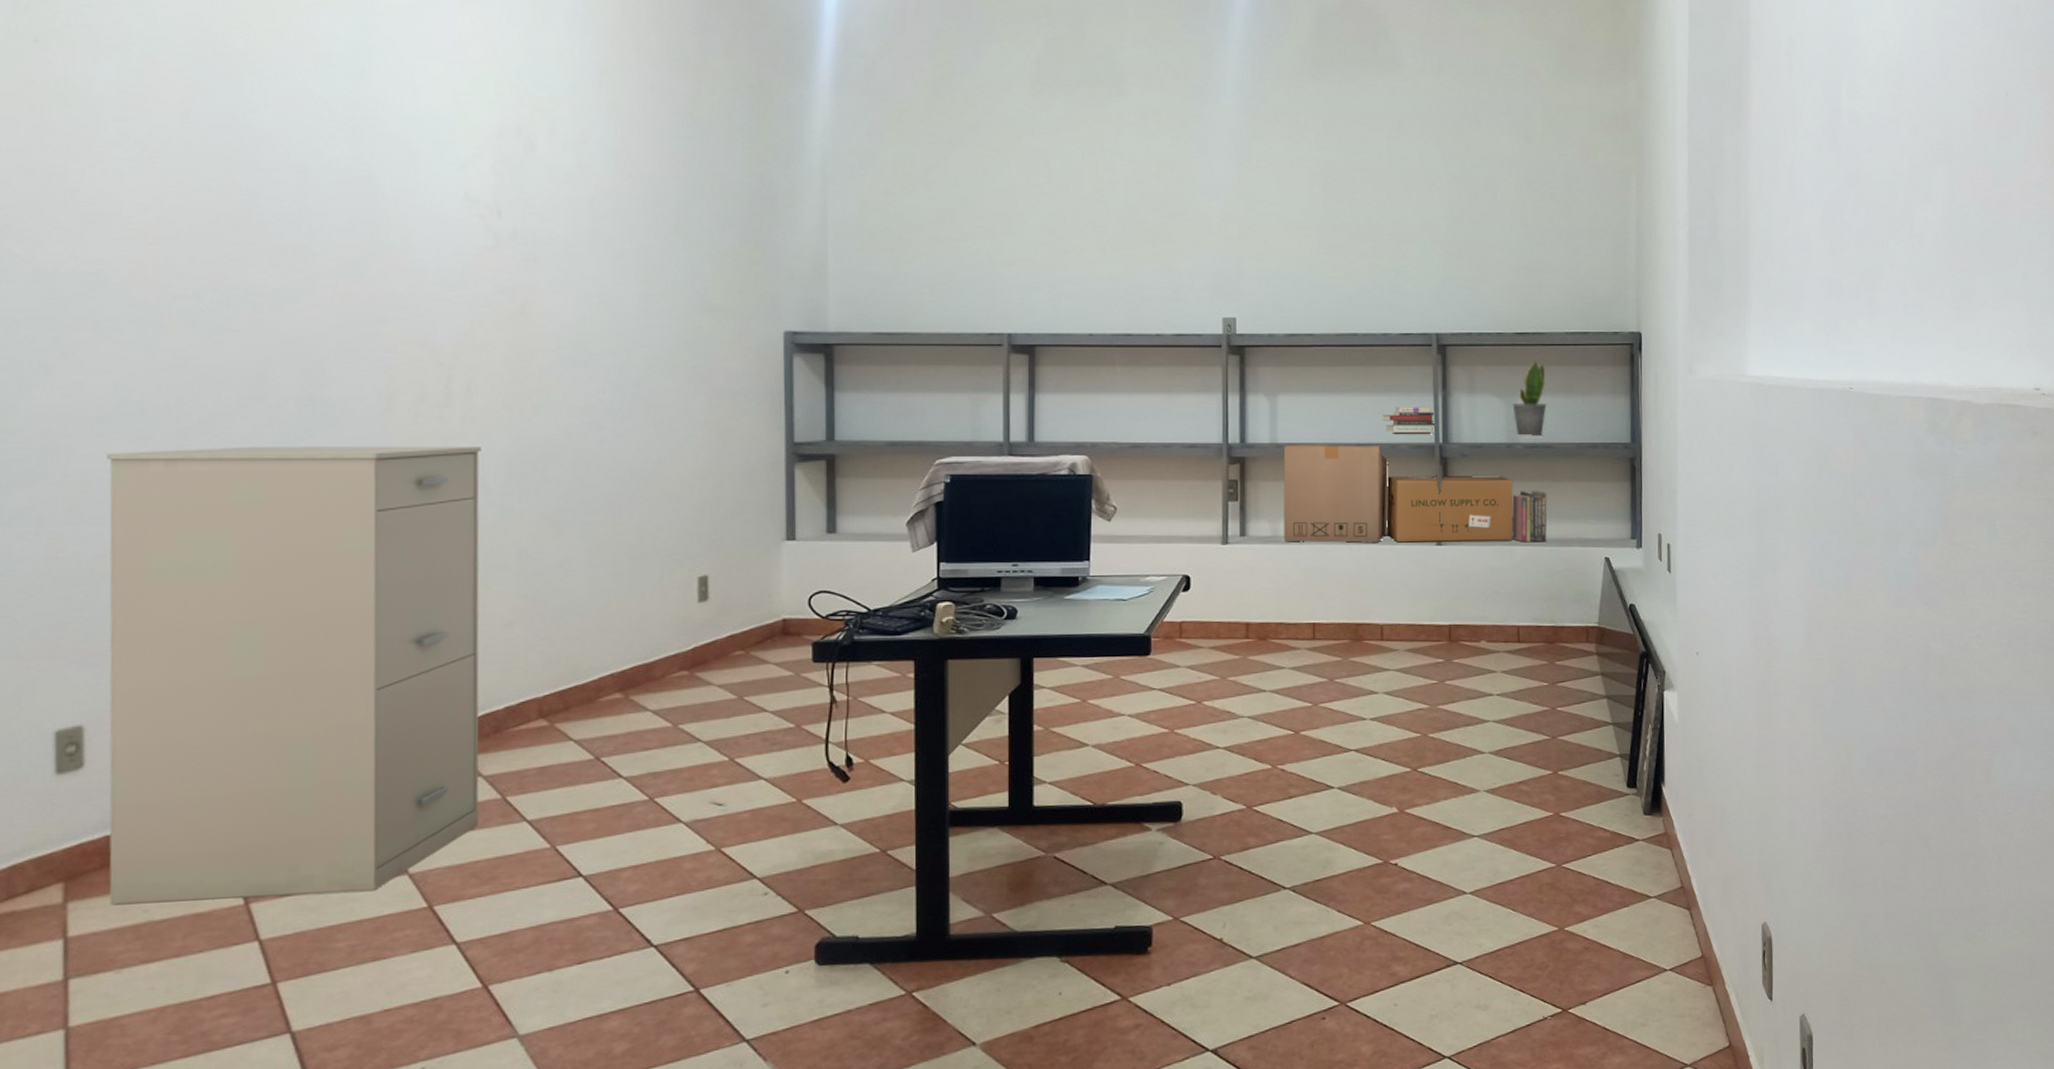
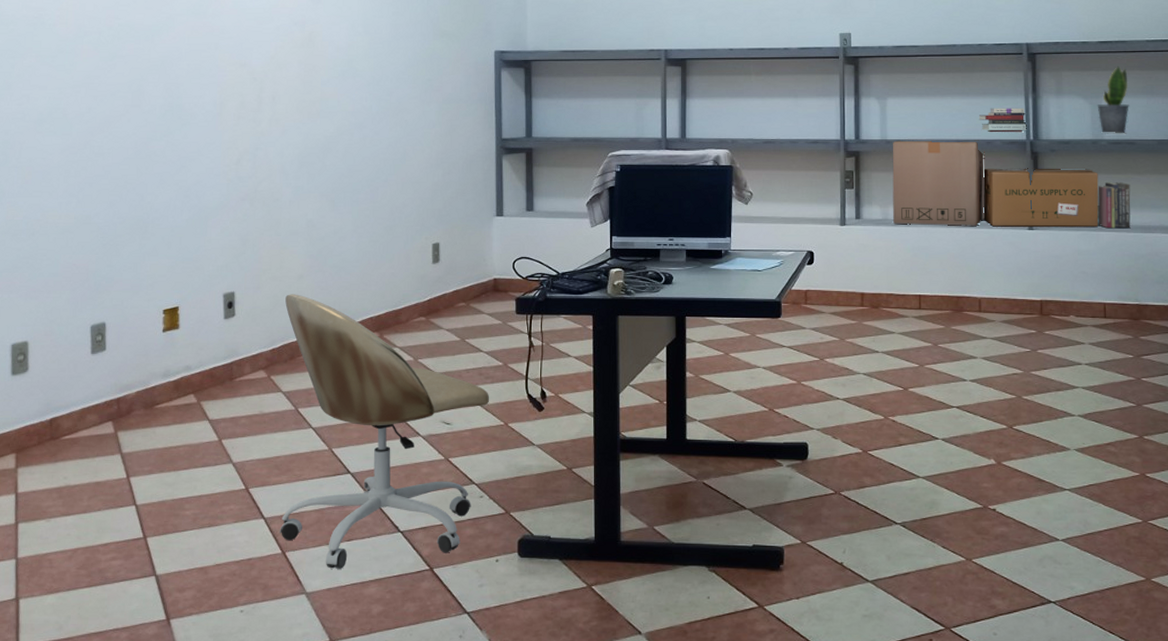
filing cabinet: present [107,446,481,905] -> none [43,141,282,473]
office chair: none [479,647,776,1002] -> present [280,294,489,569]

